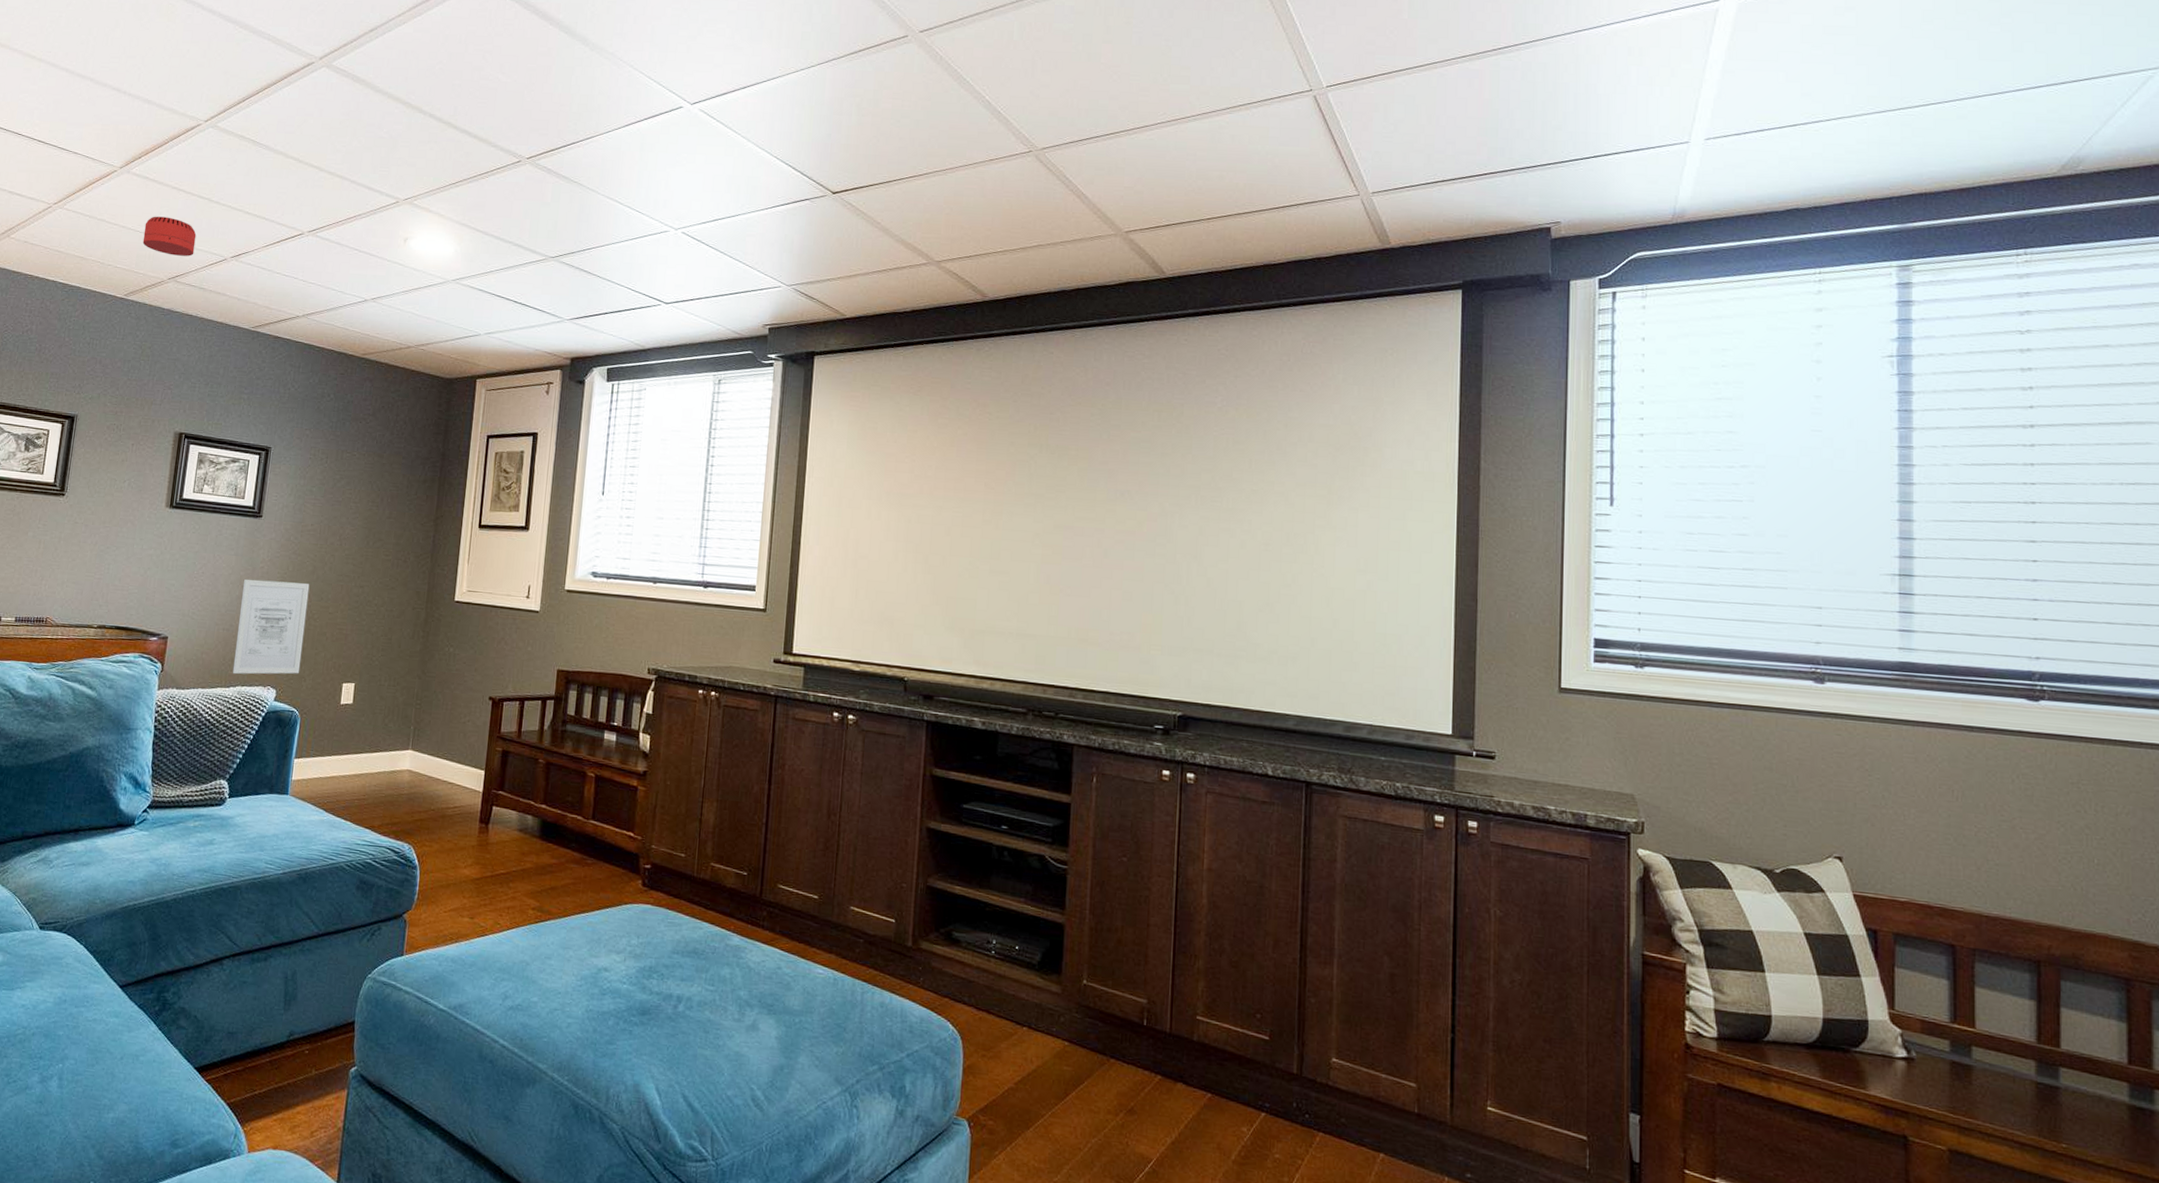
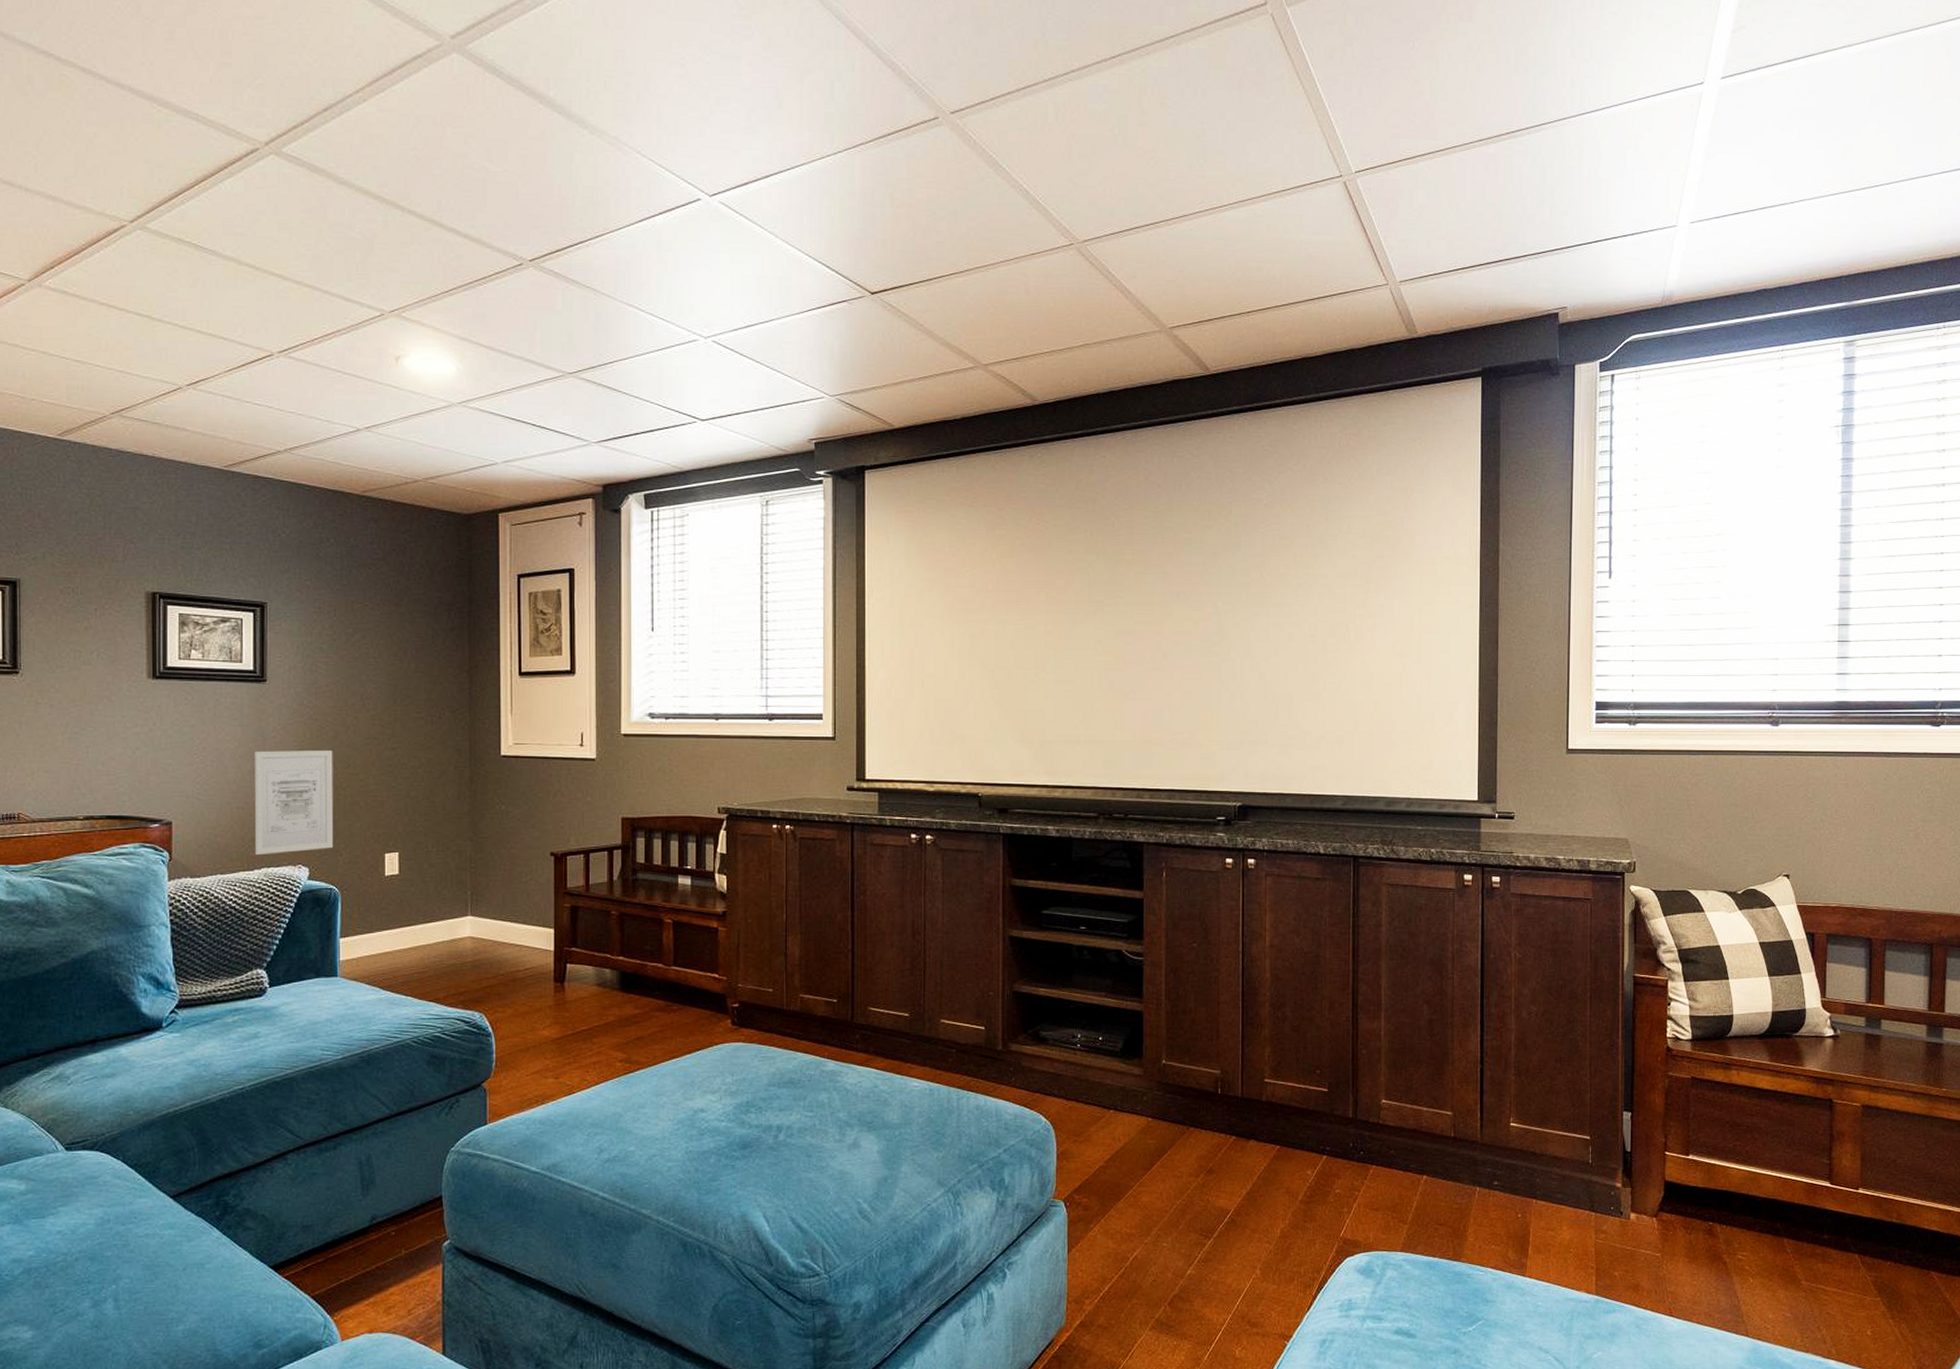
smoke detector: present [142,216,197,256] -> none [71,338,140,386]

